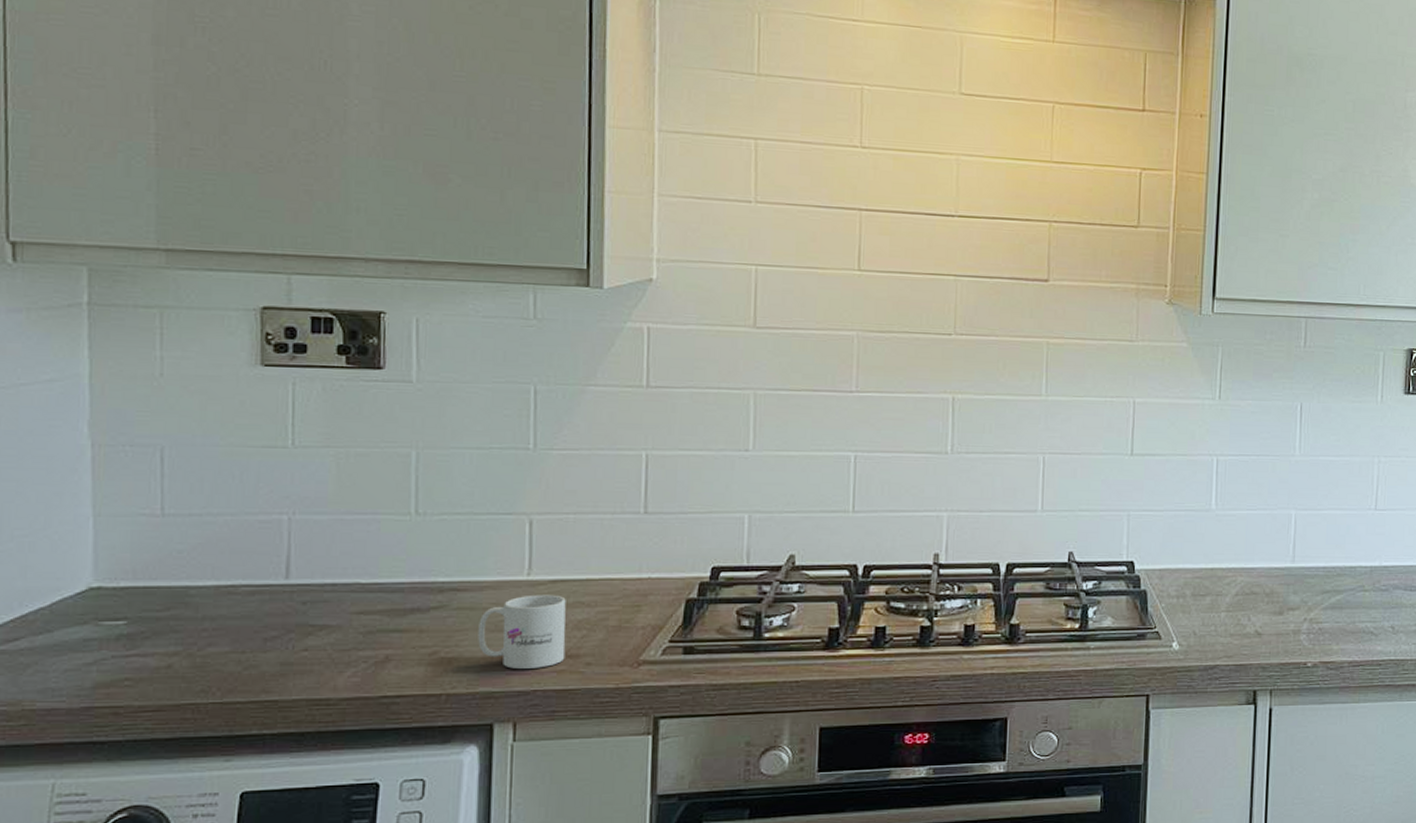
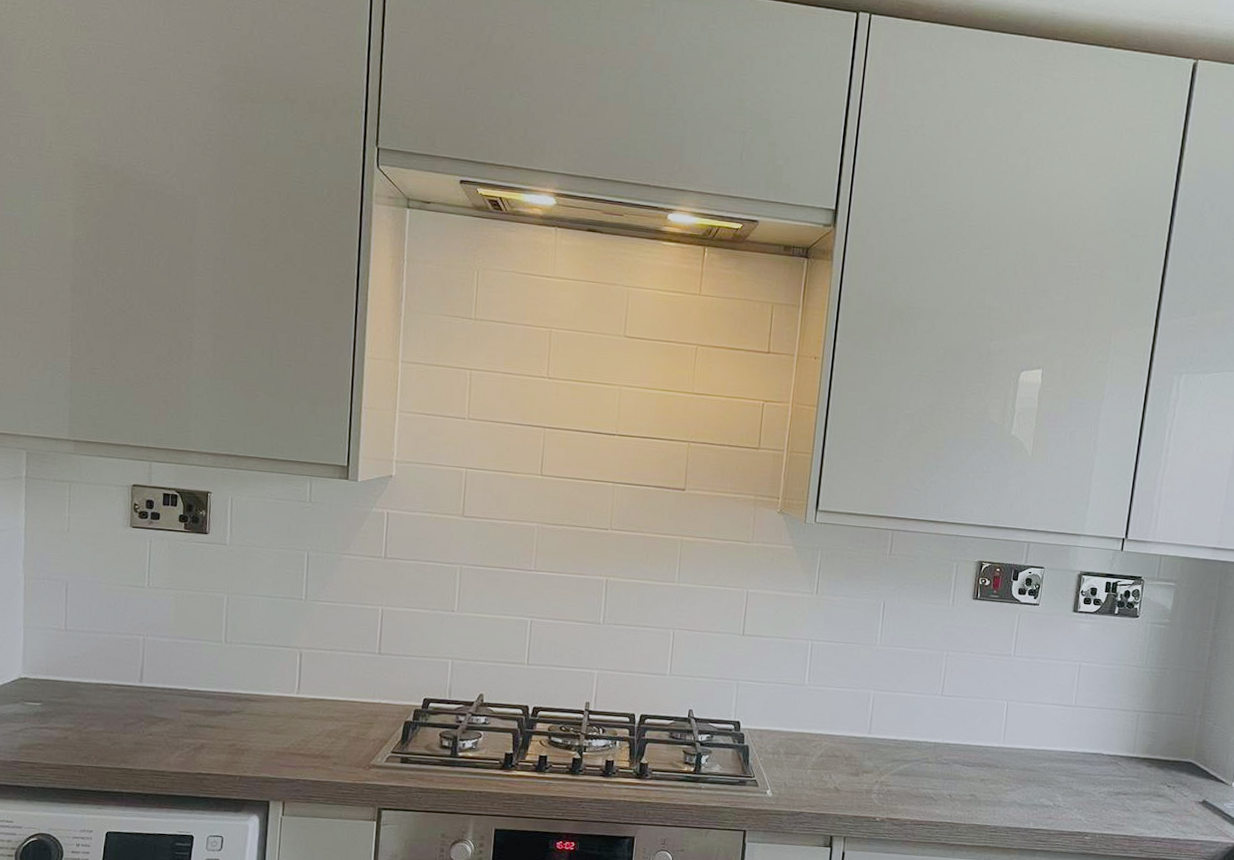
mug: present [478,594,566,669] -> none [262,708,322,764]

